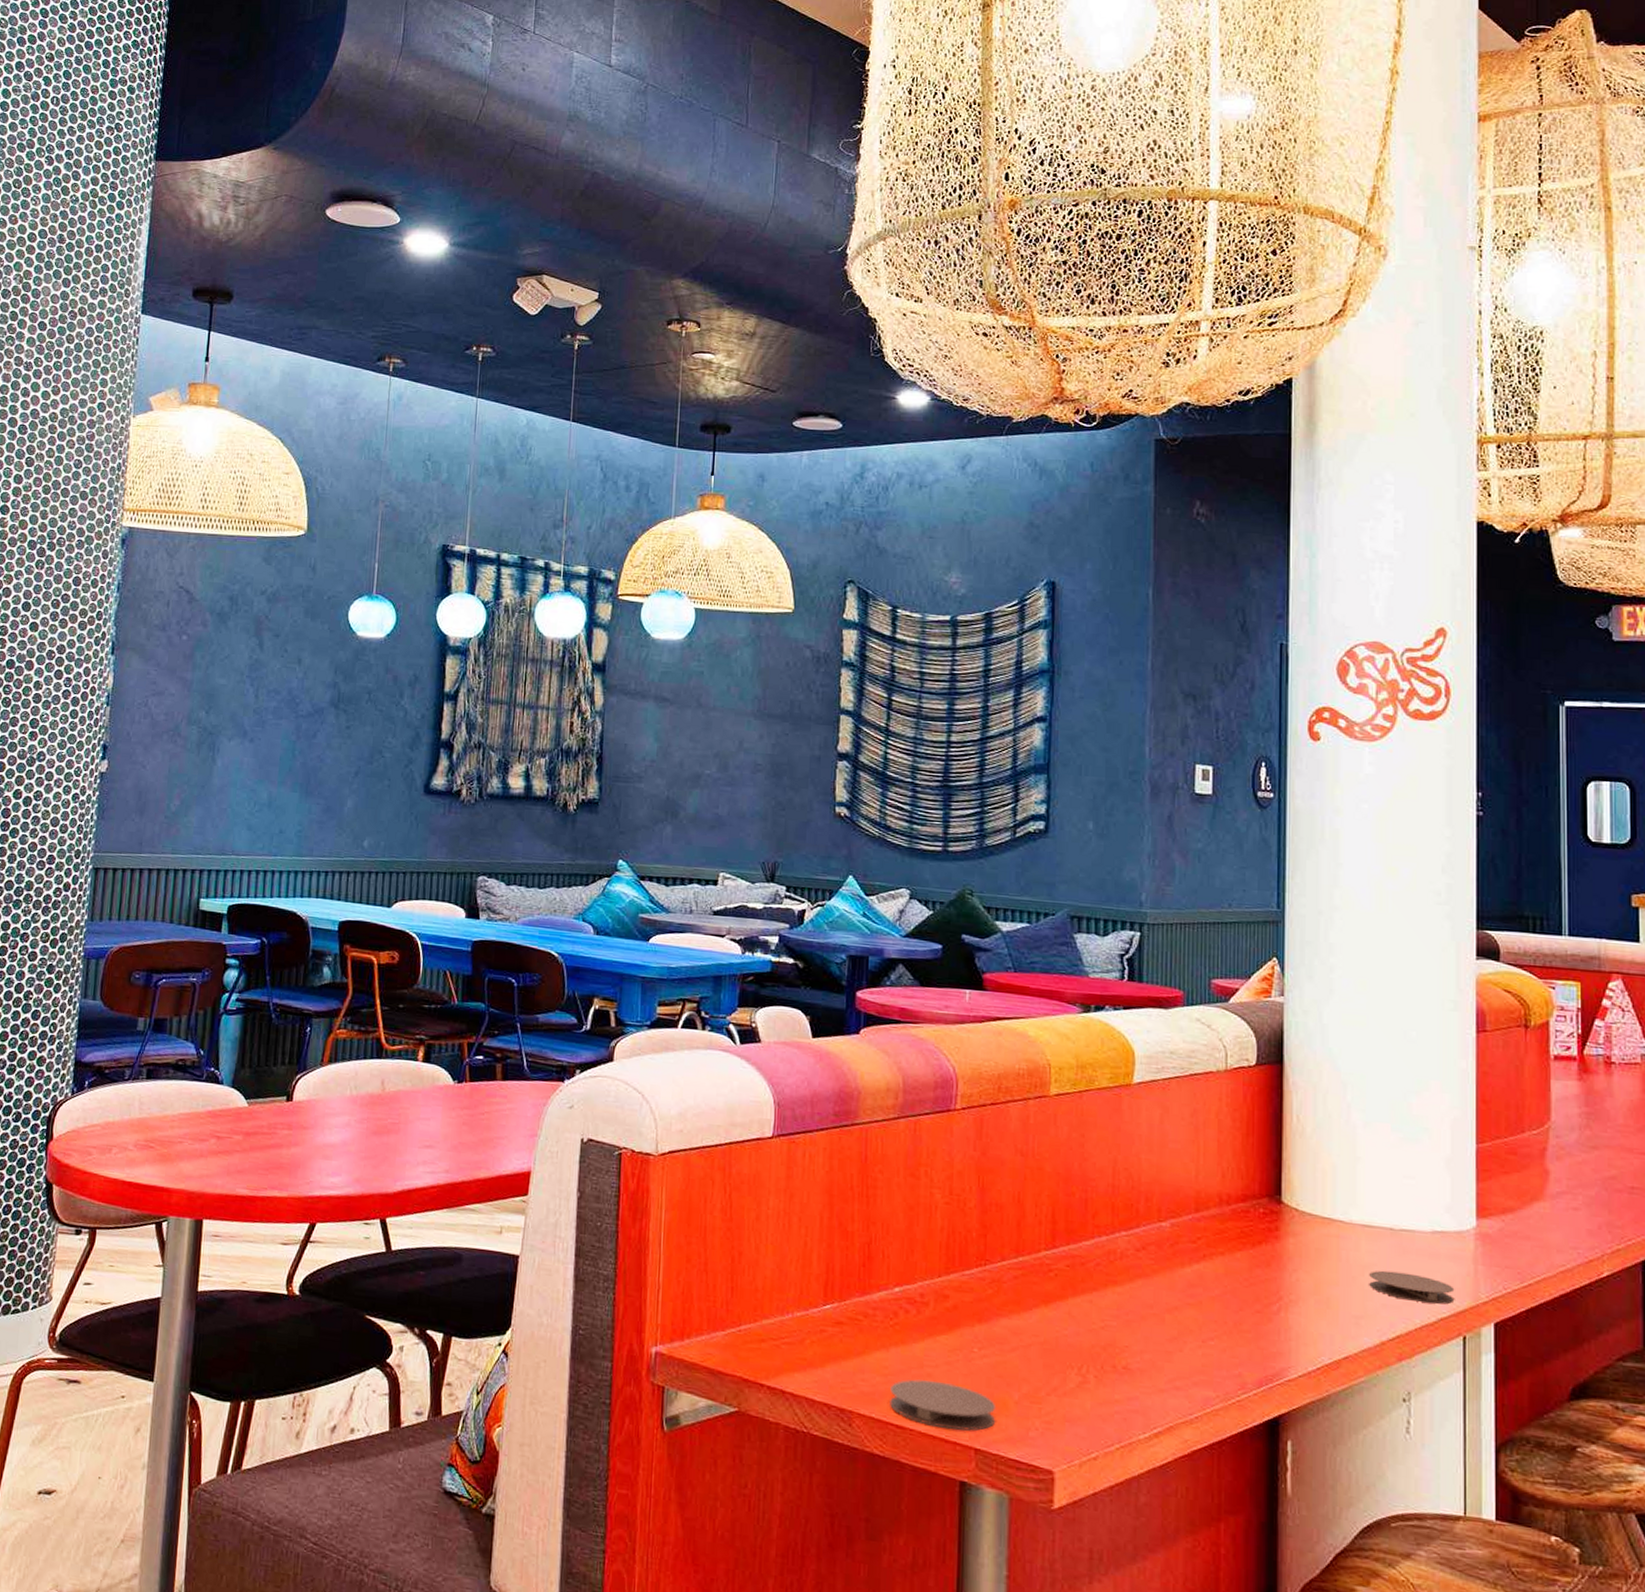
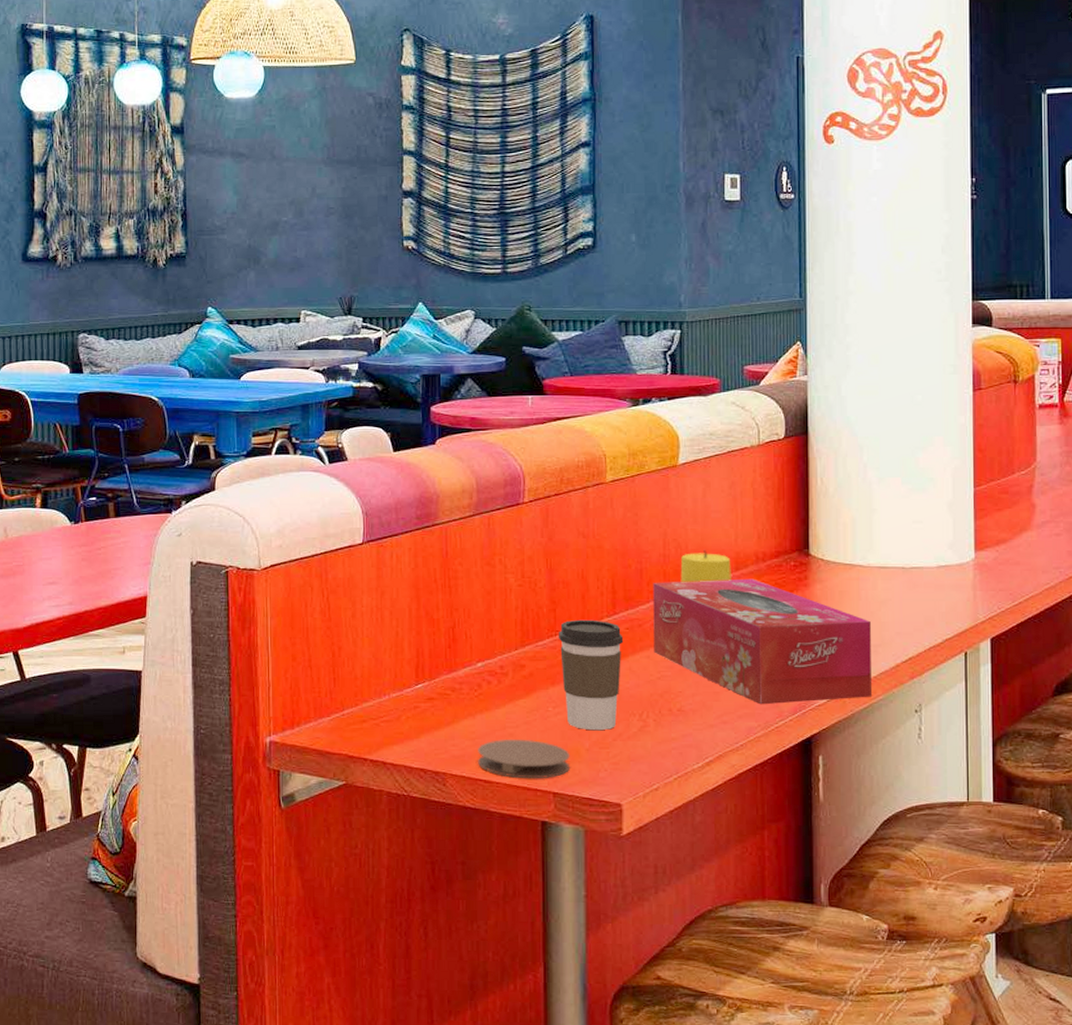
coffee cup: none [989,1249,1063,1382] -> present [559,619,624,731]
tissue box: none [1097,1215,1352,1378] -> present [653,578,871,705]
candle: none [1131,1184,1190,1223] -> present [680,550,731,583]
coaster: present [1369,1270,1455,1304] -> none [885,604,957,627]

